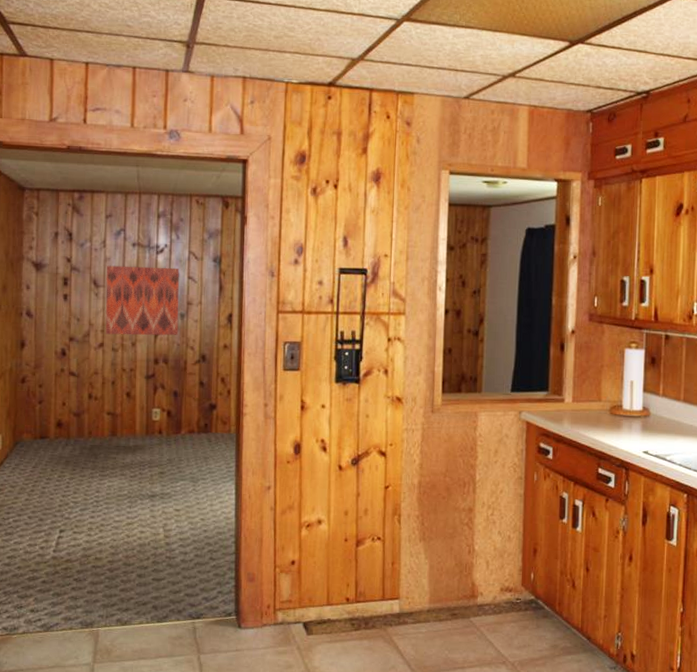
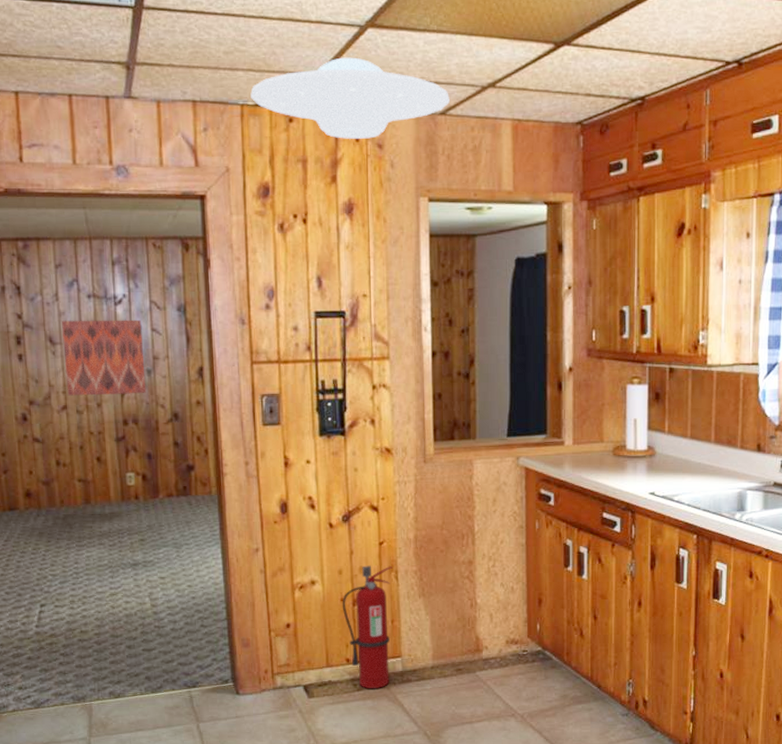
ceiling light: none [295,45,473,117] -> present [250,57,450,139]
fire extinguisher: none [345,508,396,630] -> present [342,566,392,689]

